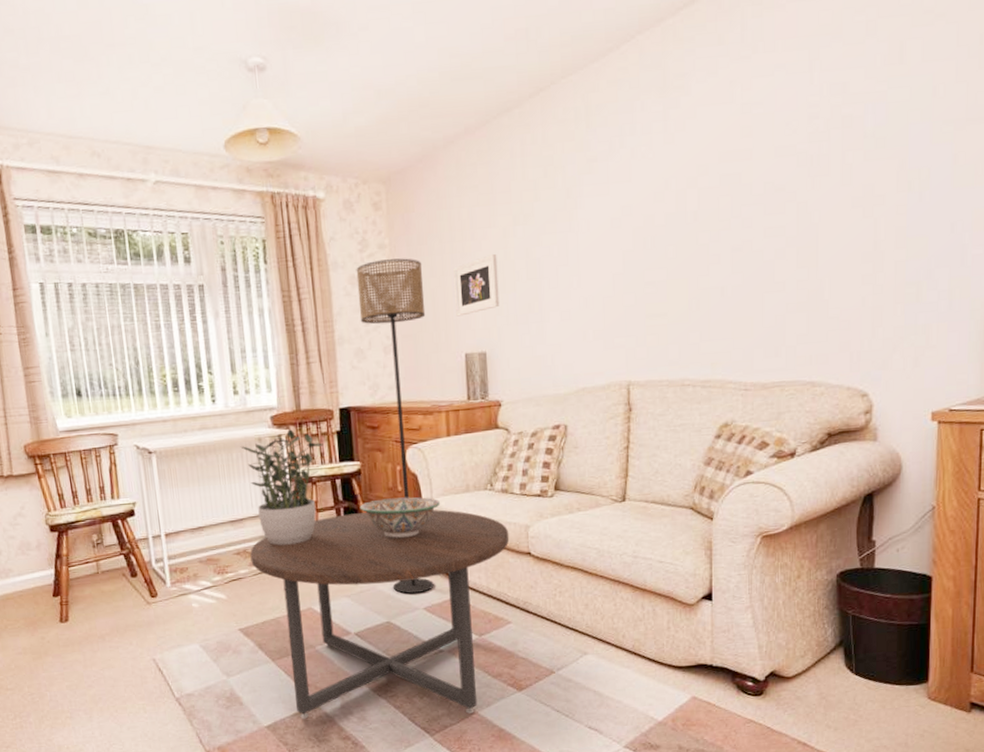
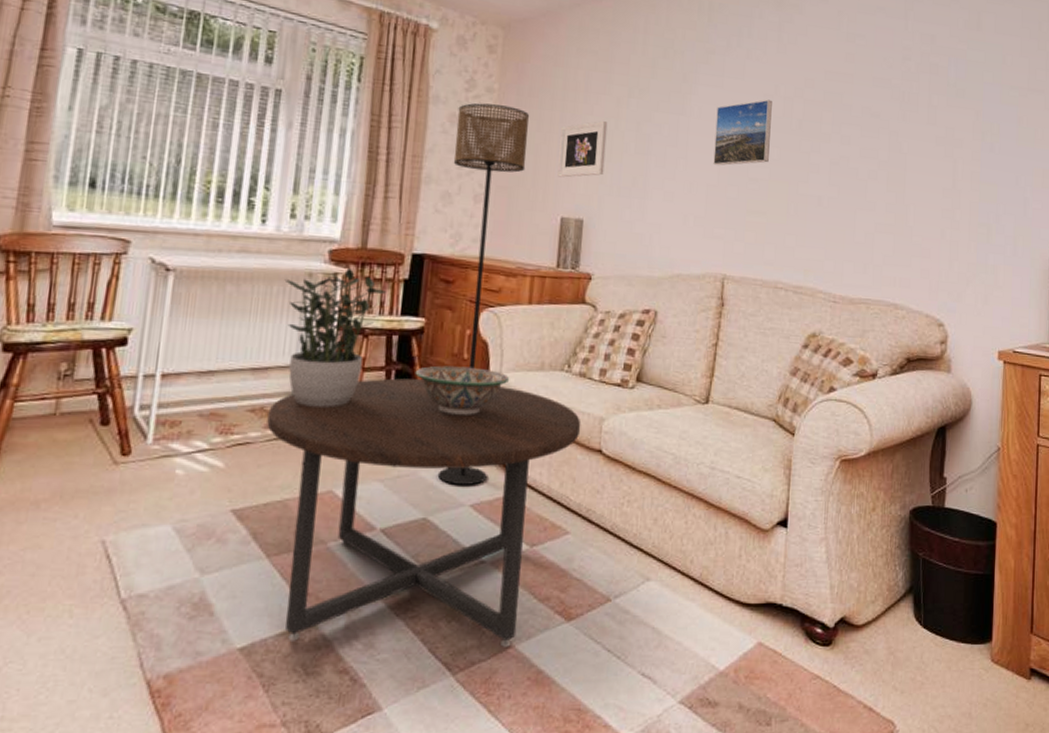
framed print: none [605,197,665,277] -> present [713,99,772,166]

